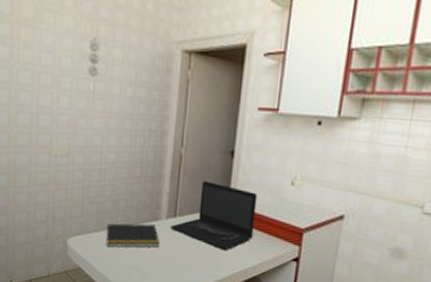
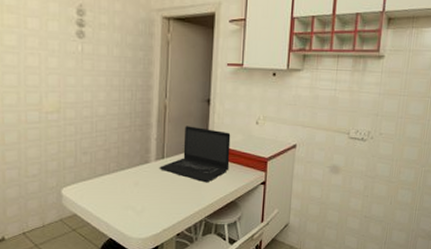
notepad: present [106,223,160,248] -> none [100,167,151,192]

